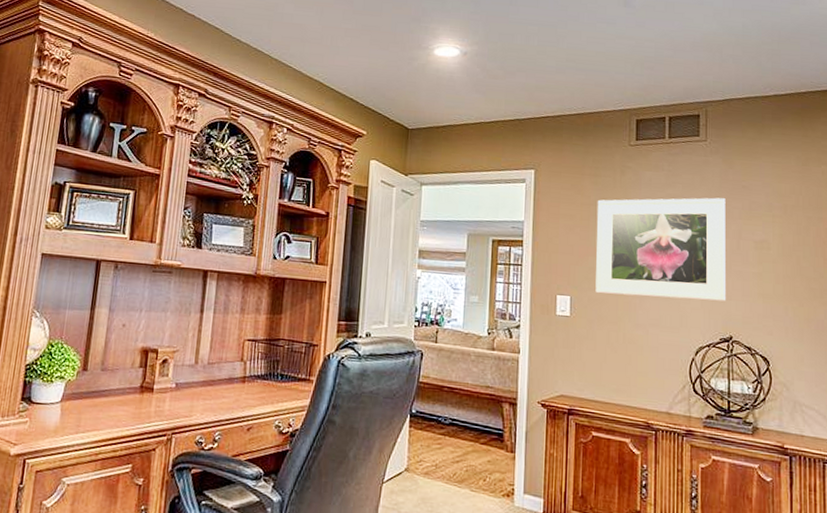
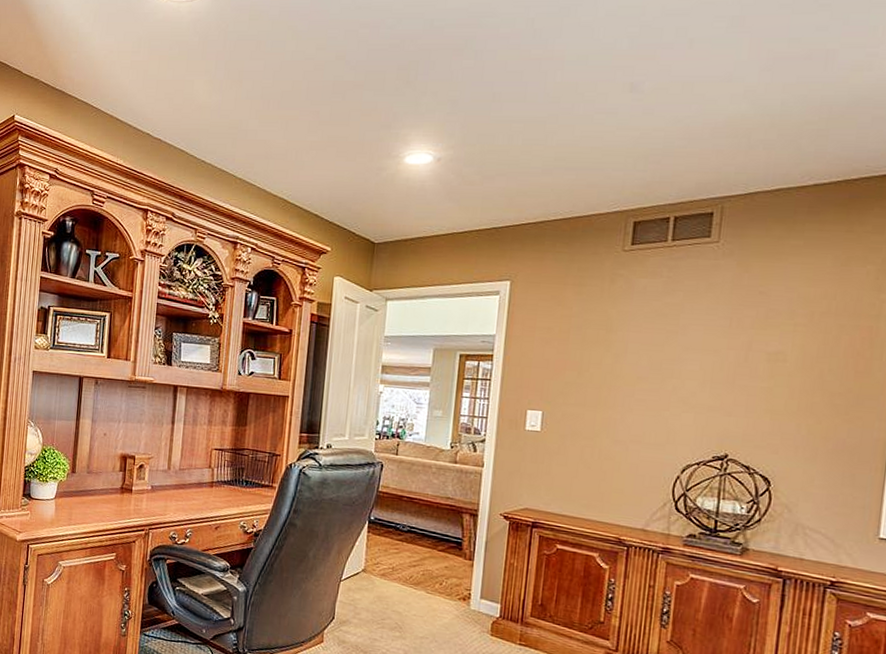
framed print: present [595,197,726,301] -> none [571,305,736,418]

